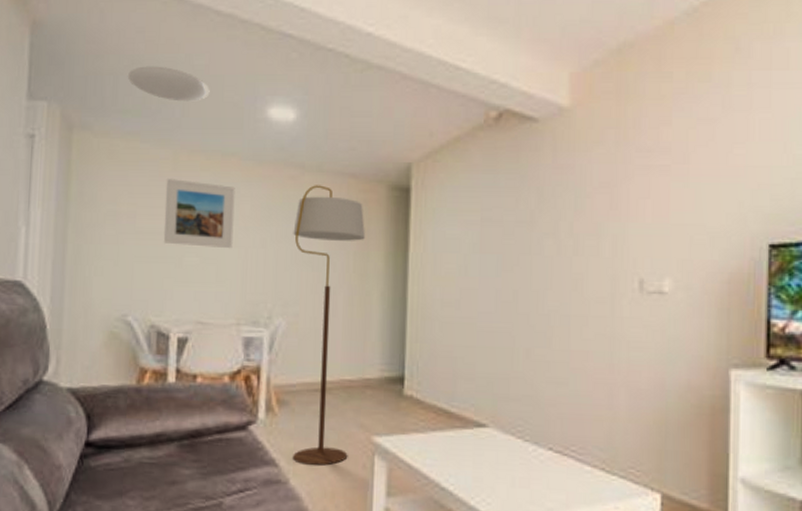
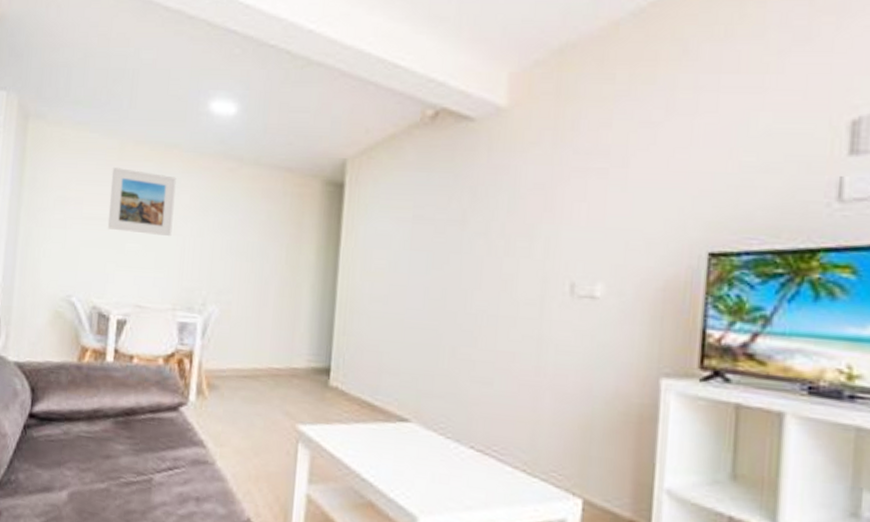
ceiling light: present [127,66,210,102] -> none [80,59,156,94]
floor lamp: present [292,185,365,466] -> none [219,178,299,450]

